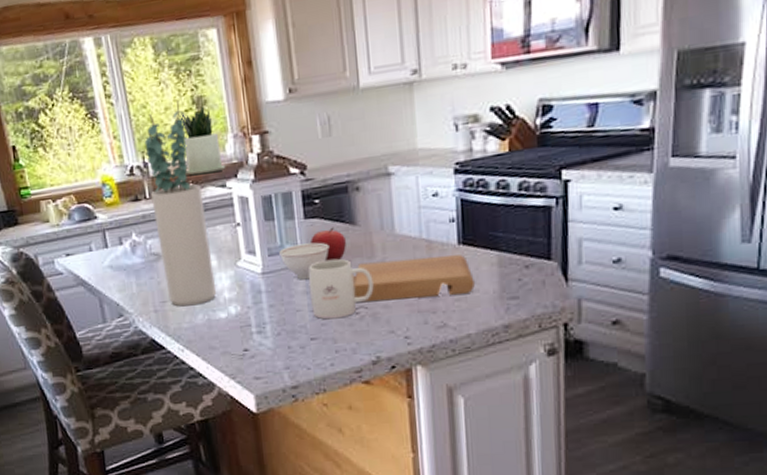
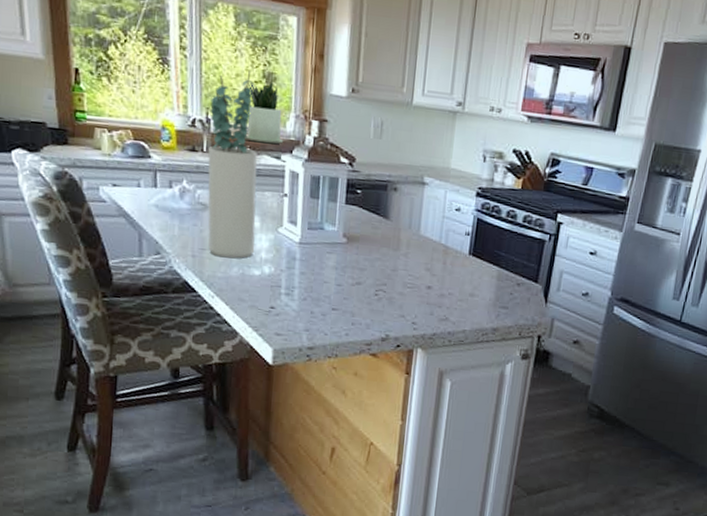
bowl: present [279,242,330,280] -> none [318,224,363,257]
mug: present [308,258,374,320] -> none [338,243,395,296]
fruit: present [309,227,346,261] -> none [346,216,378,247]
cutting board: present [353,255,475,303] -> none [377,253,476,296]

